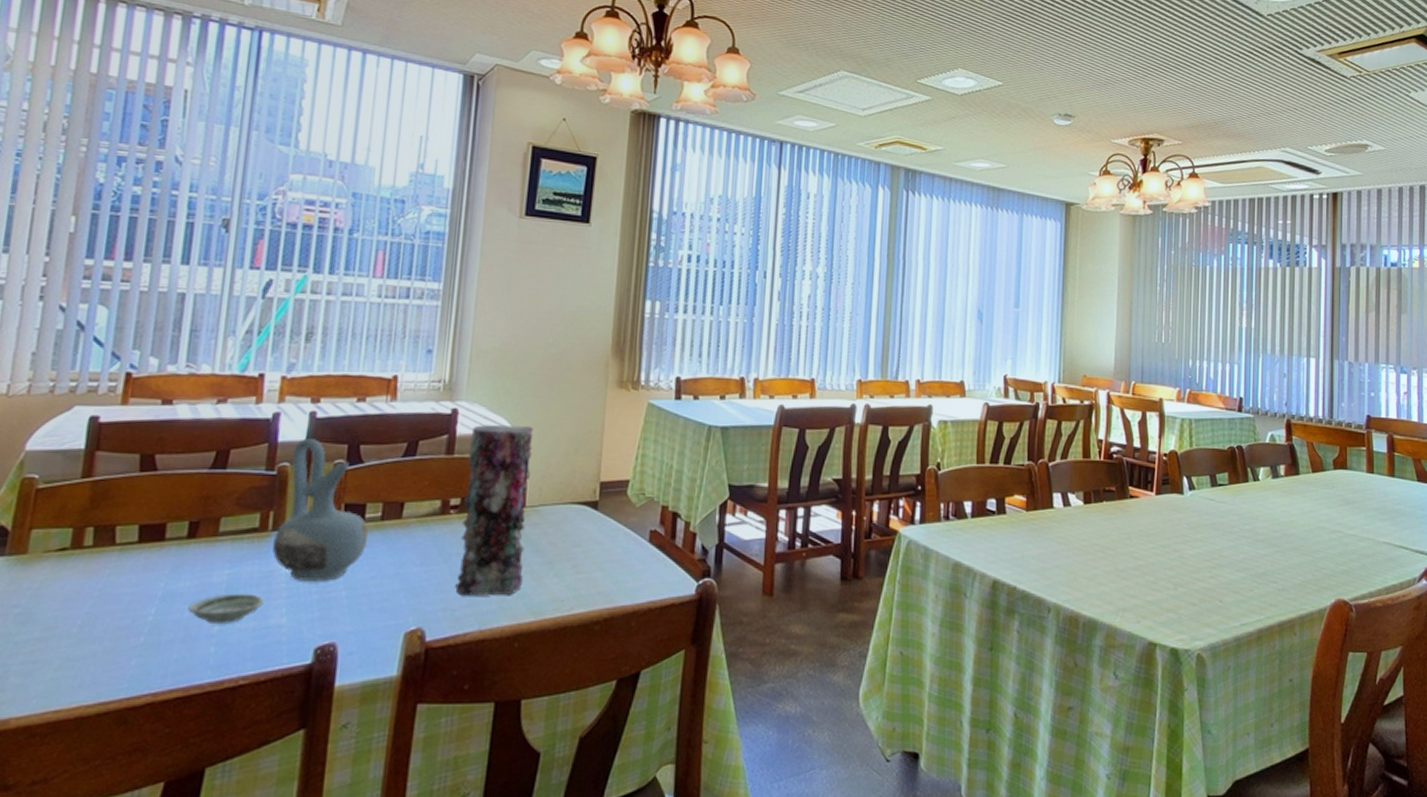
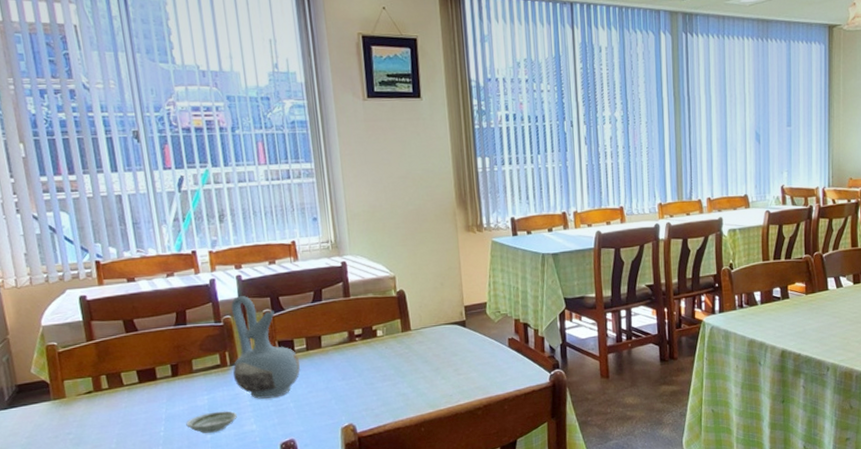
vase: present [455,425,534,596] -> none [359,269,419,399]

